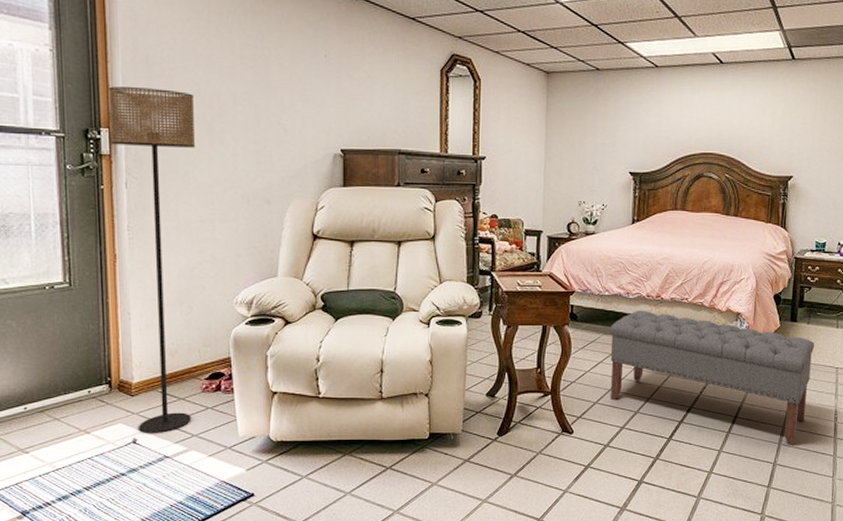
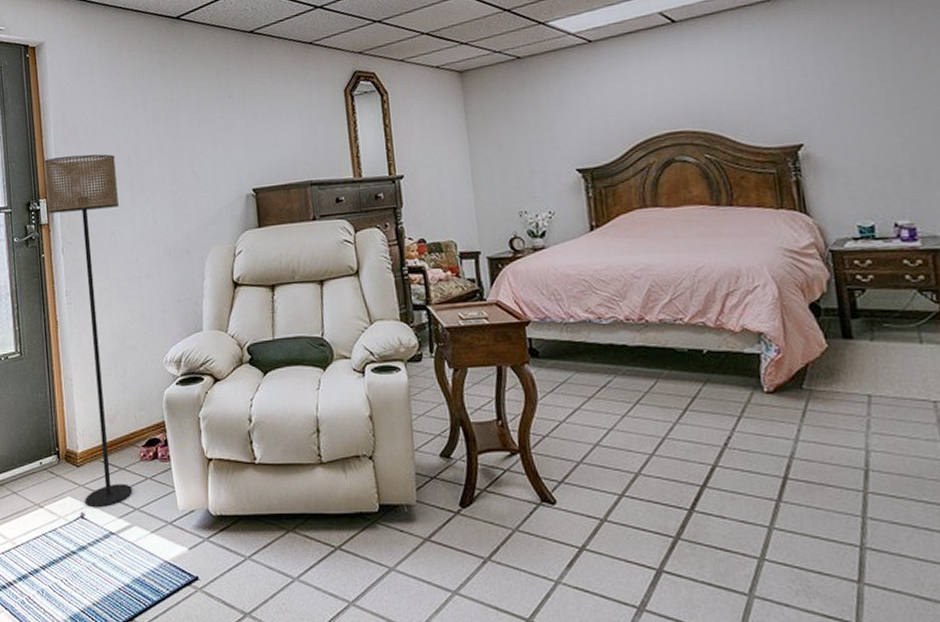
bench: present [610,310,815,446] -> none [583,337,899,520]

